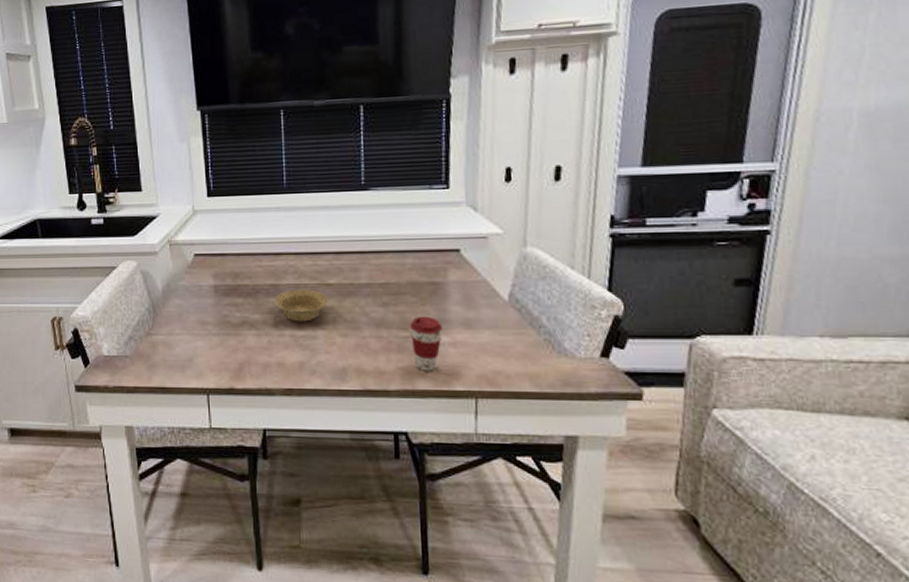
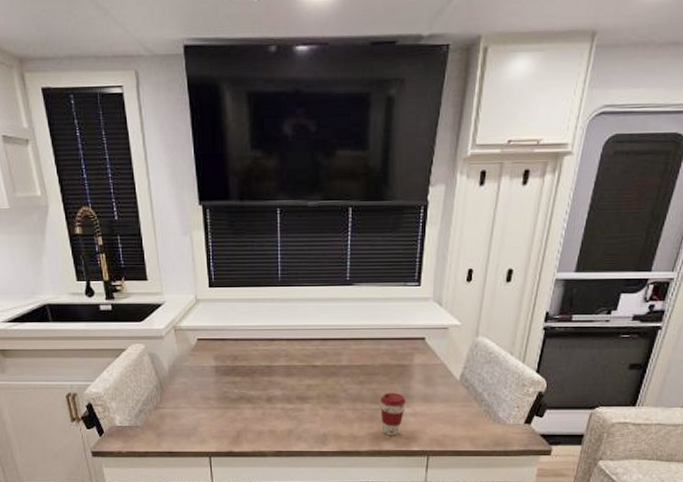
bowl: present [274,289,328,322] -> none [268,370,314,397]

